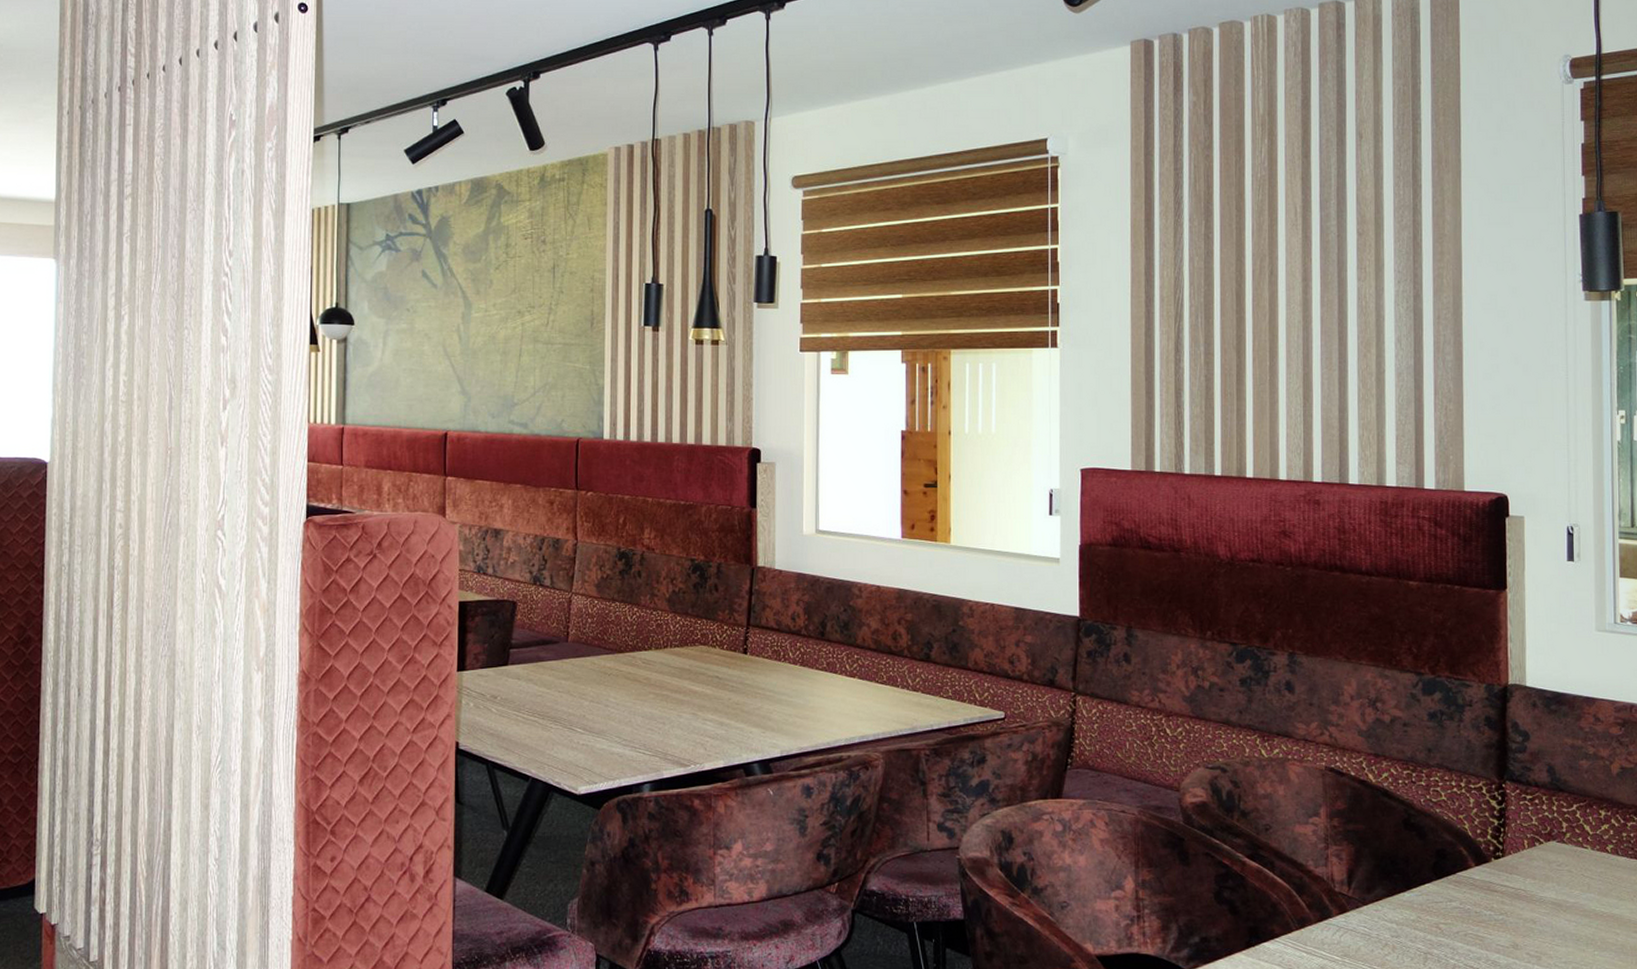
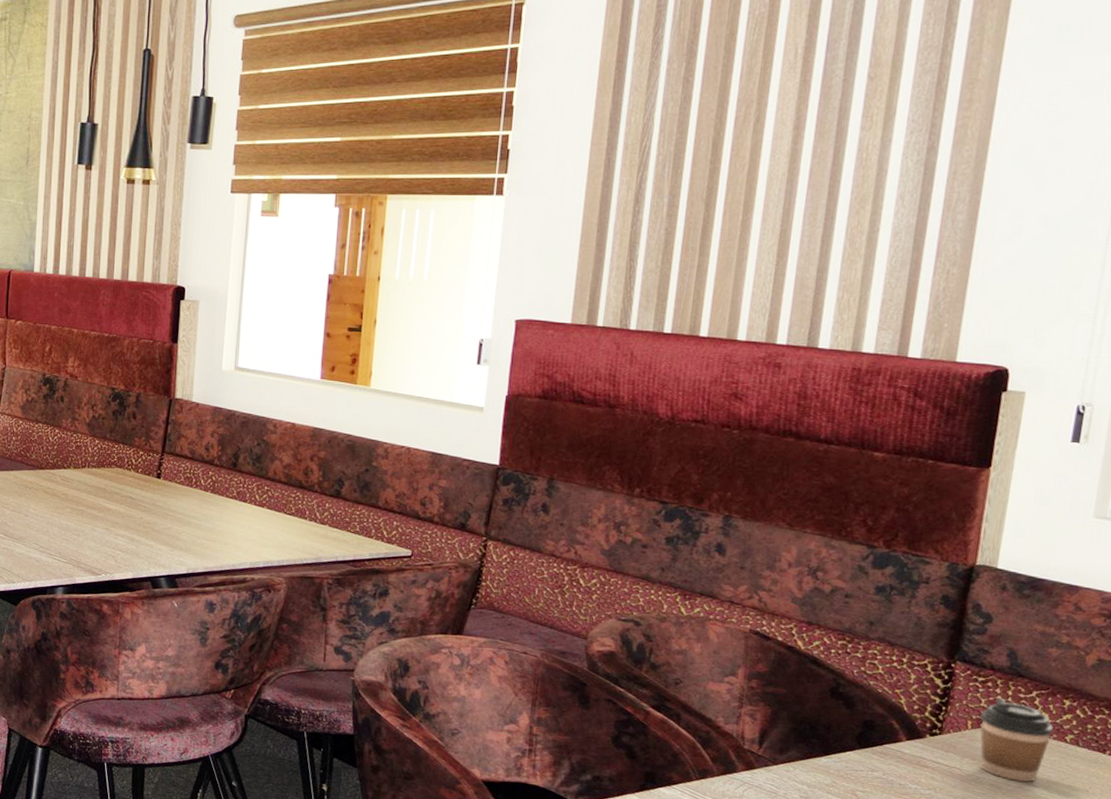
coffee cup: none [1533,814,1596,898] -> present [980,698,1054,783]

